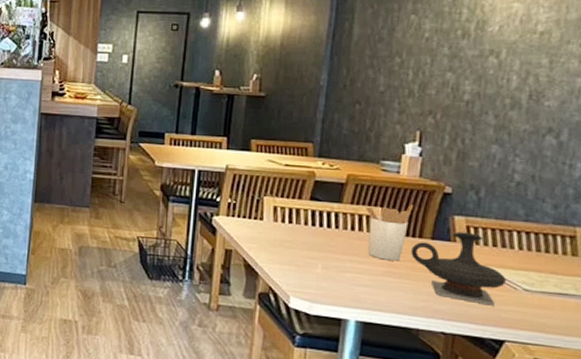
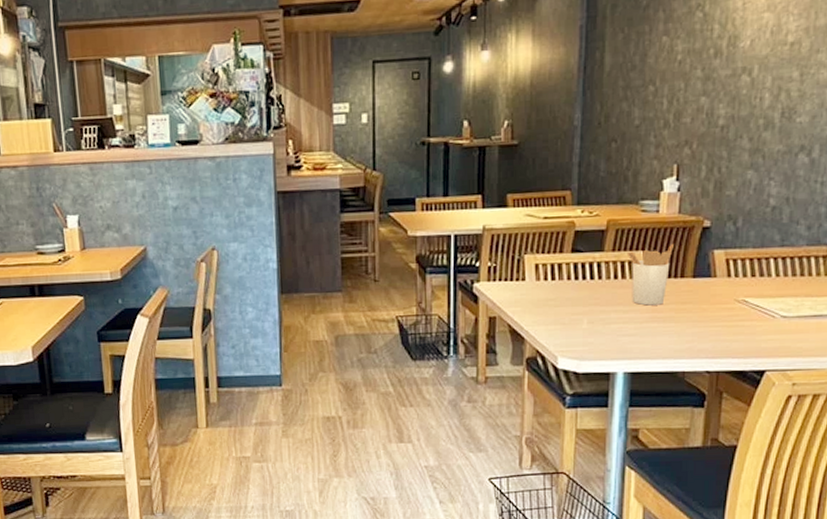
teapot: present [411,231,506,306] -> none [674,265,765,338]

